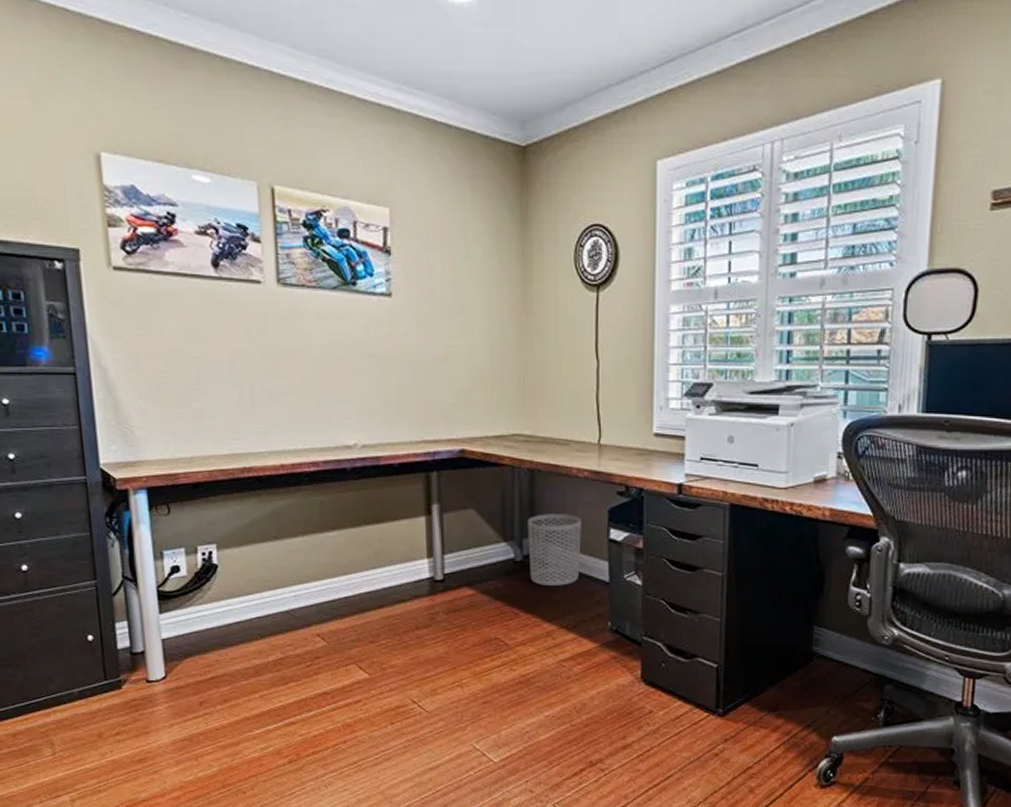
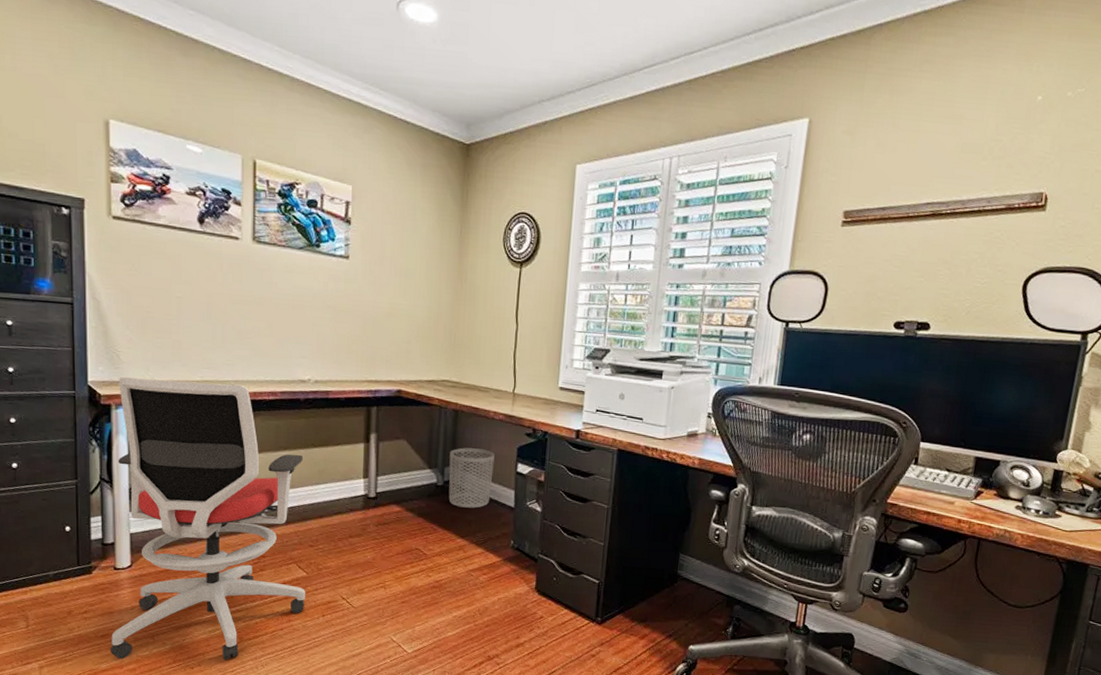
office chair: none [135,455,370,786] -> present [110,376,305,660]

